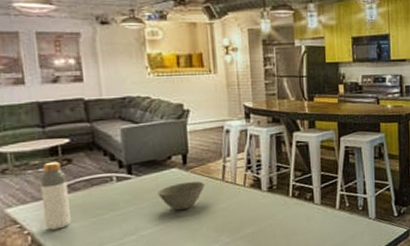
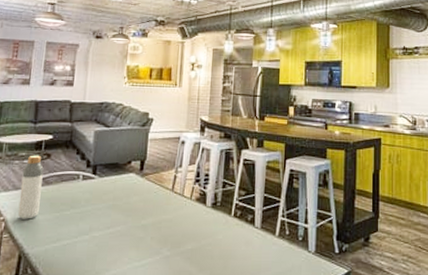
bowl: present [158,181,205,211] -> none [114,188,156,216]

